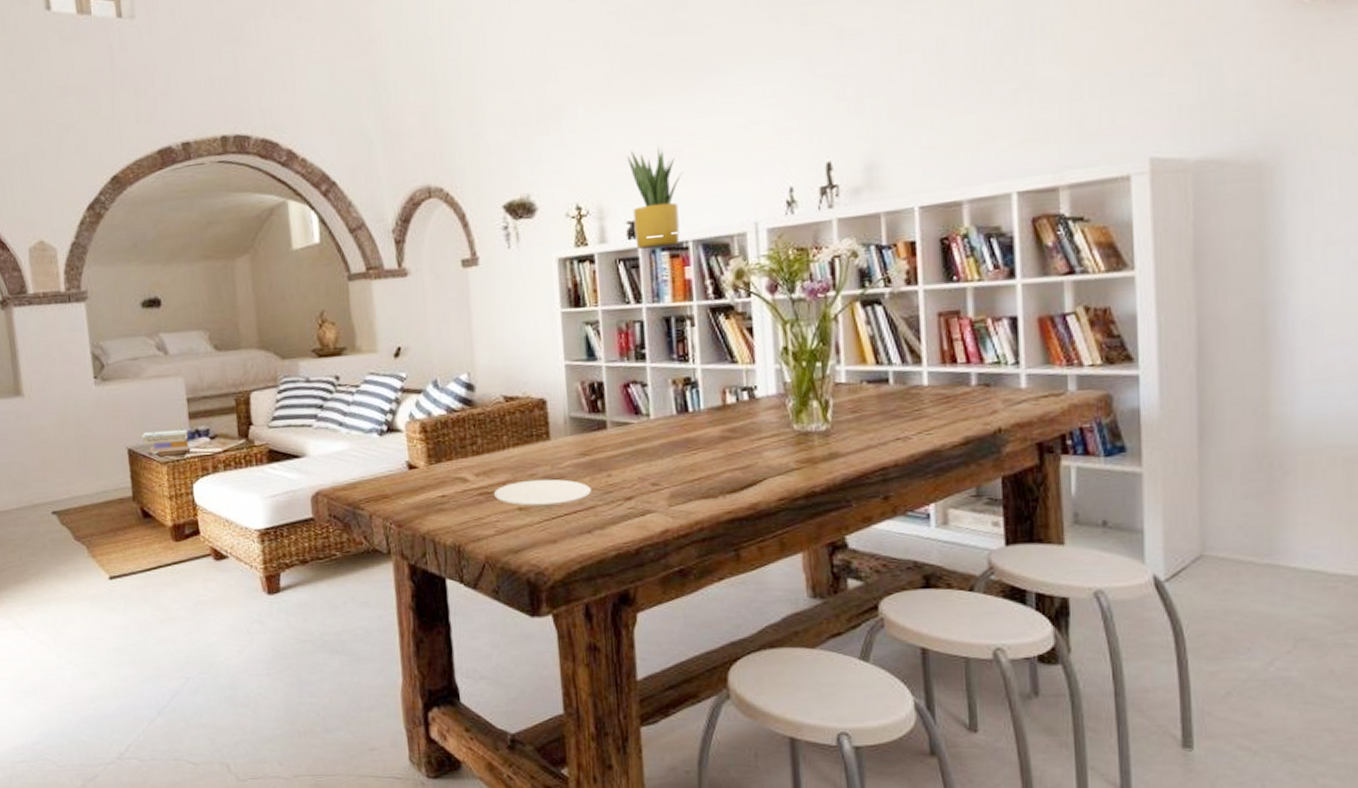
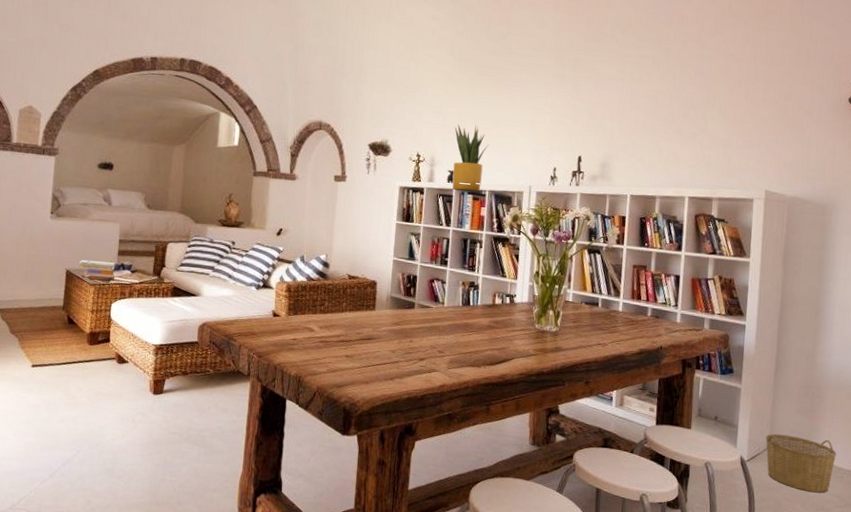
plate: present [493,478,591,508] -> none [330,336,398,358]
basket: none [1193,532,1321,616] -> present [765,434,836,493]

